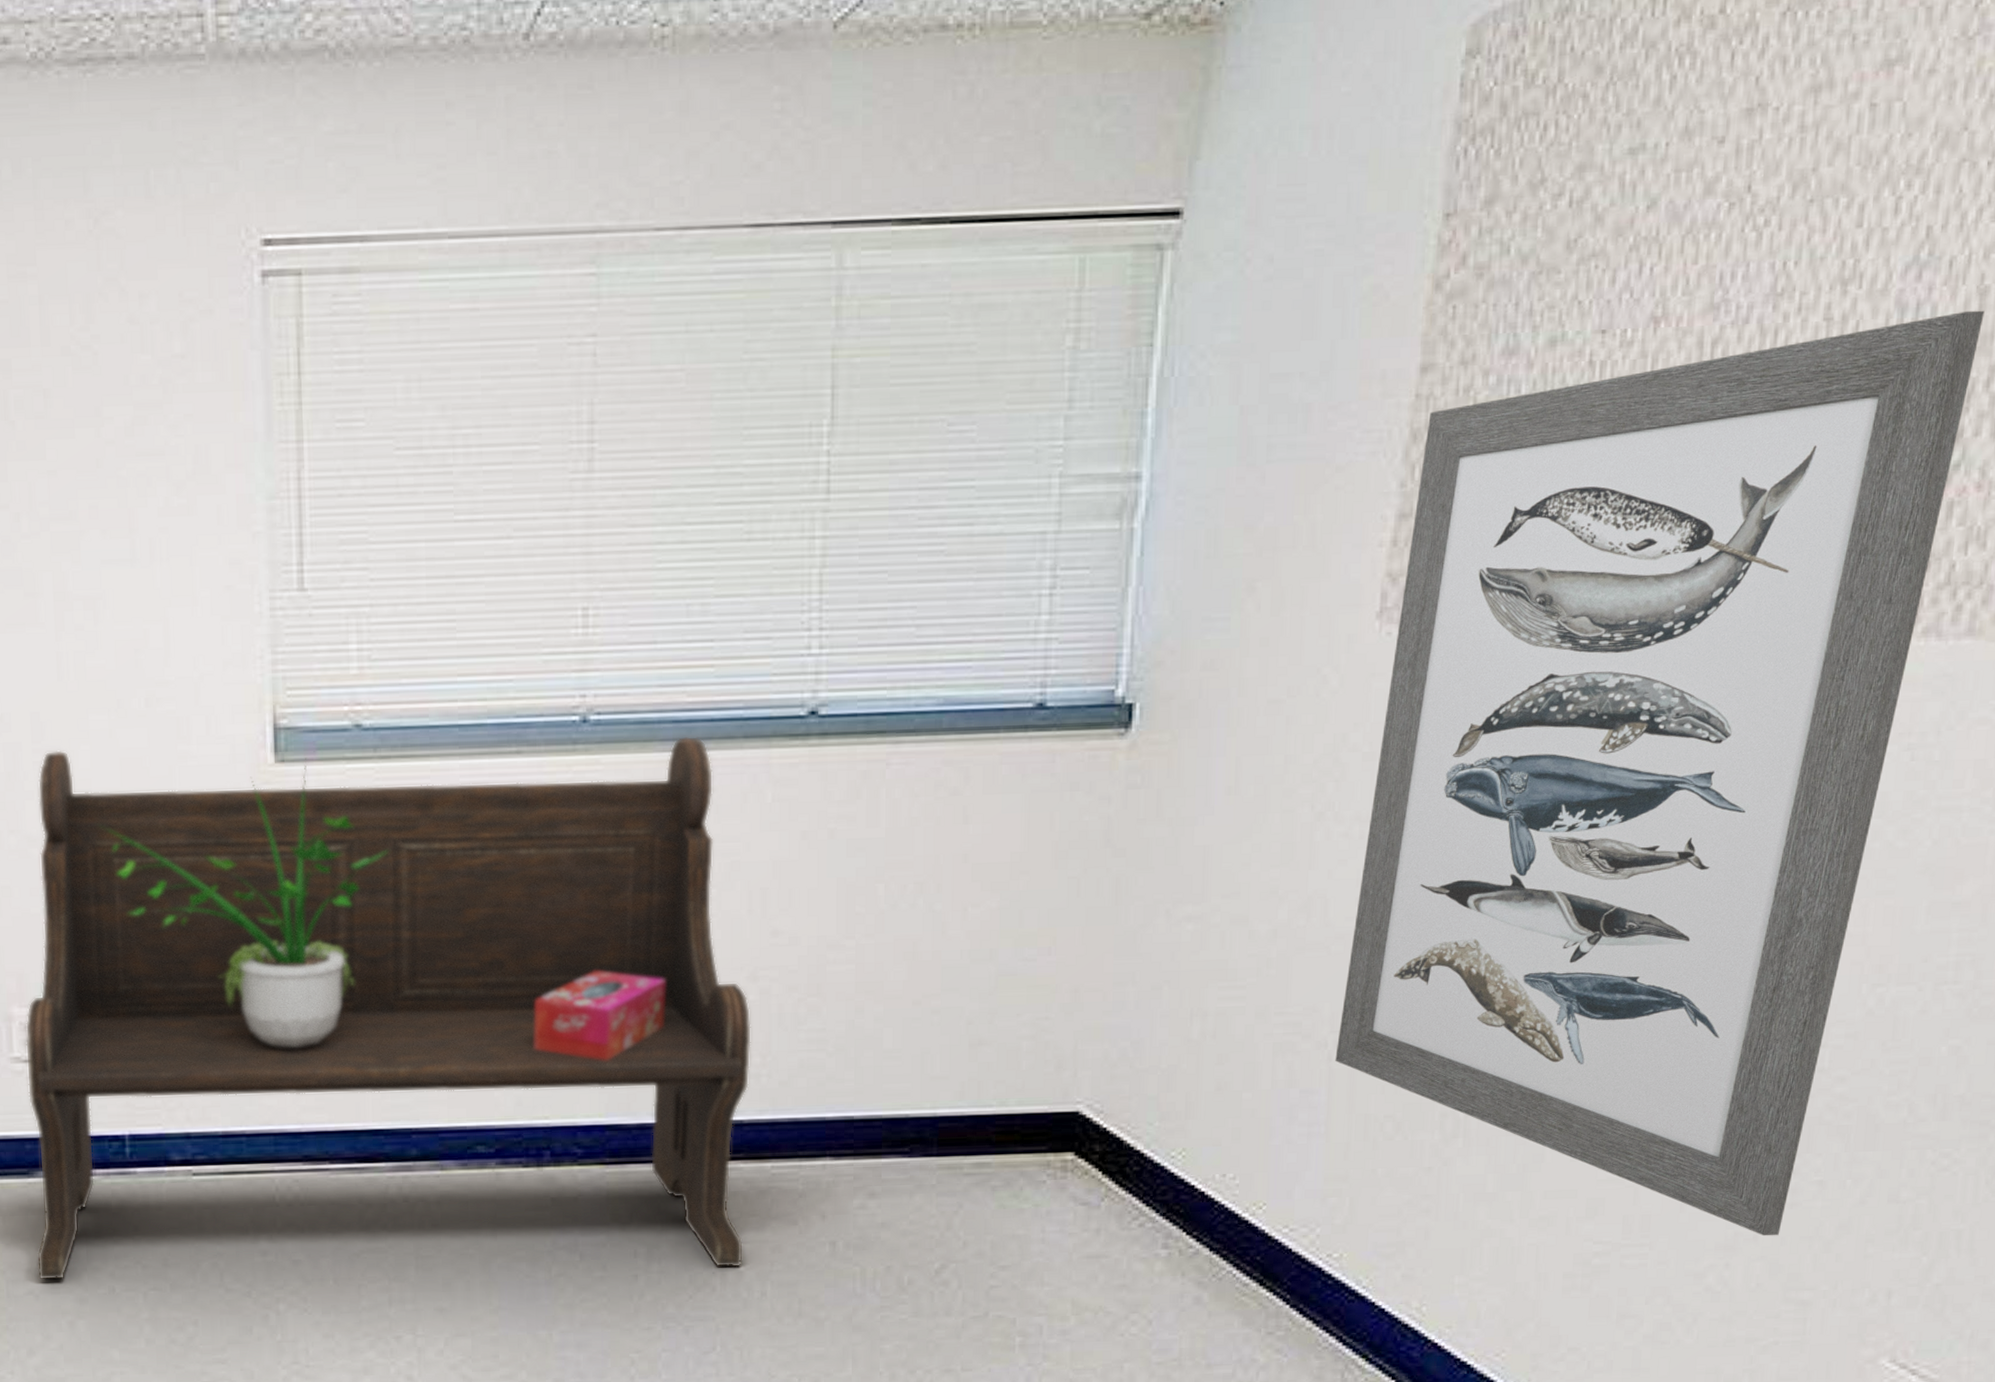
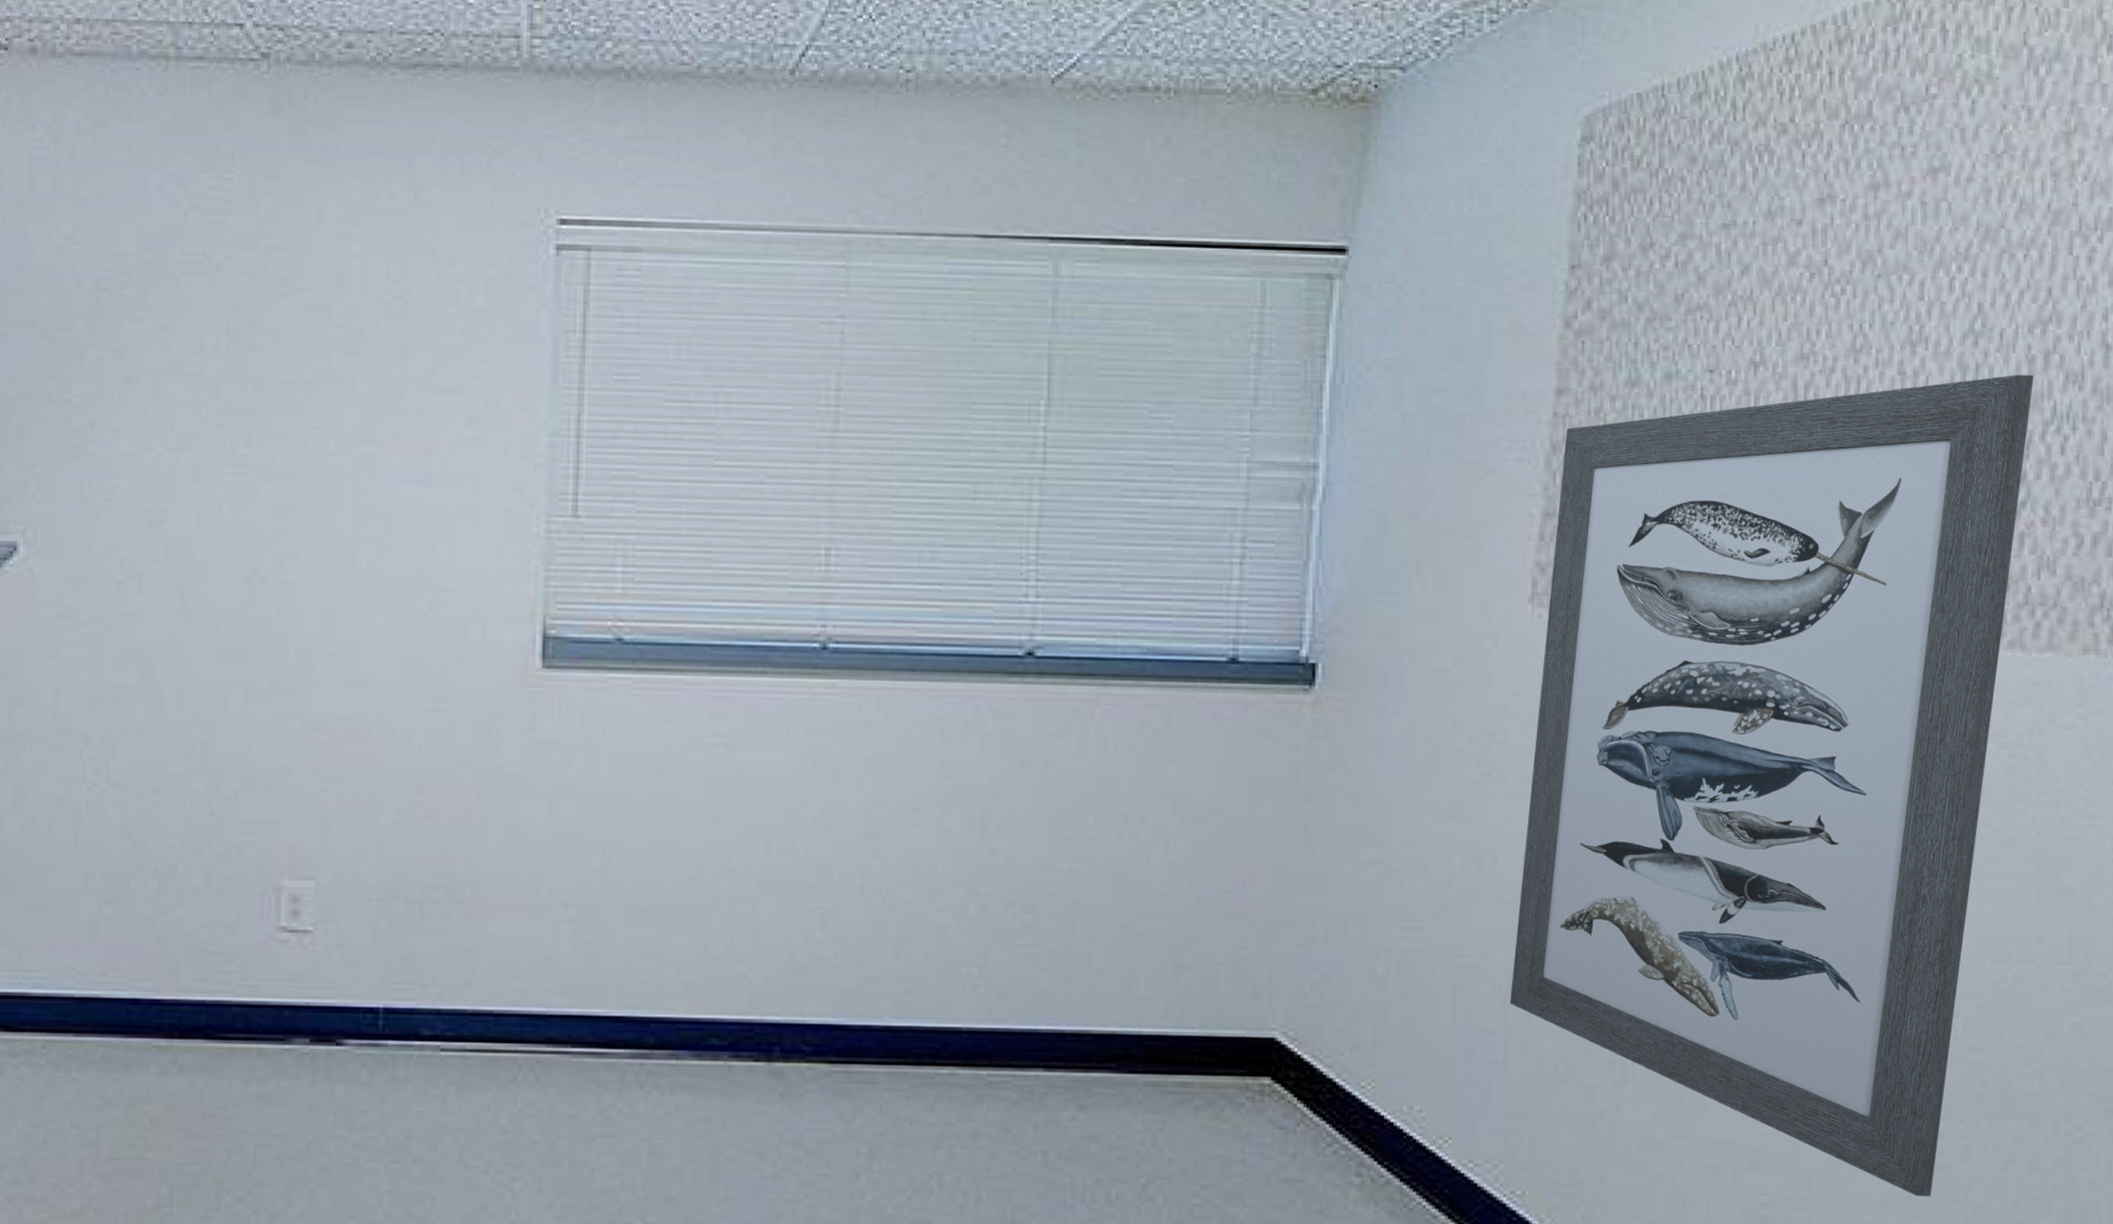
bench: present [25,736,751,1281] -> none [284,644,971,1172]
potted plant: present [98,757,389,1048] -> none [377,665,642,933]
tissue box: present [534,971,665,1061] -> none [768,877,892,964]

